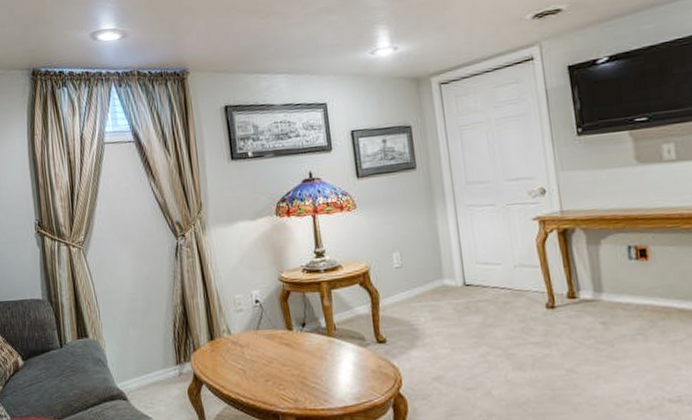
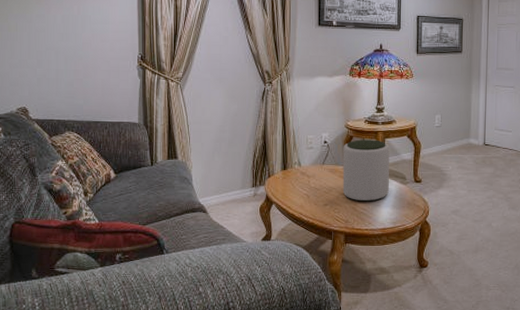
plant pot: none [279,292,345,374] -> present [342,139,390,202]

